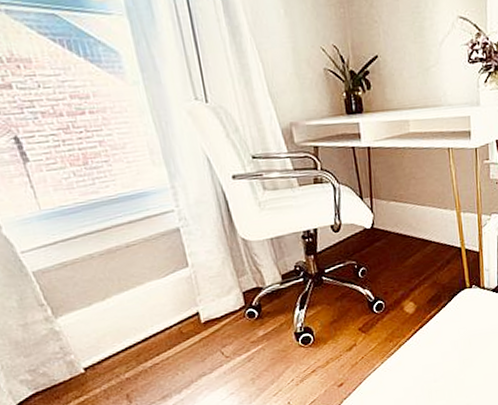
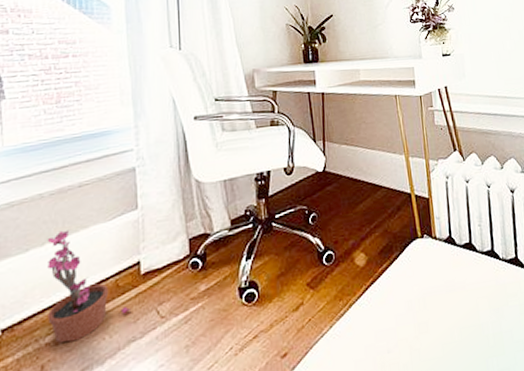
potted plant: none [106,286,197,378] -> present [47,229,130,344]

